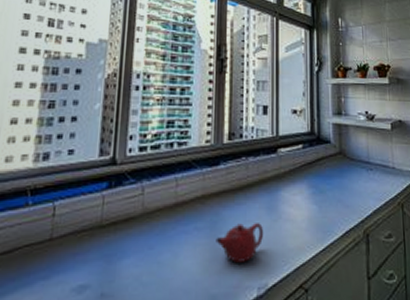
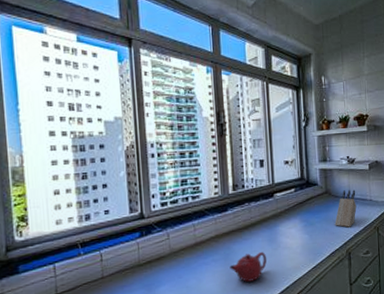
knife block: none [350,153,377,200] -> present [335,190,357,228]

